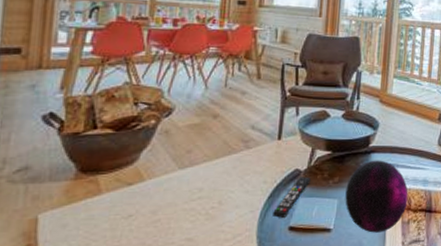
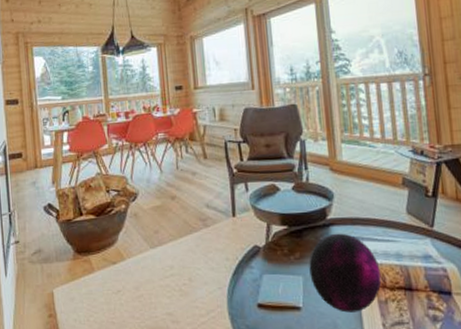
remote control: present [273,176,311,218] -> none [240,253,271,295]

